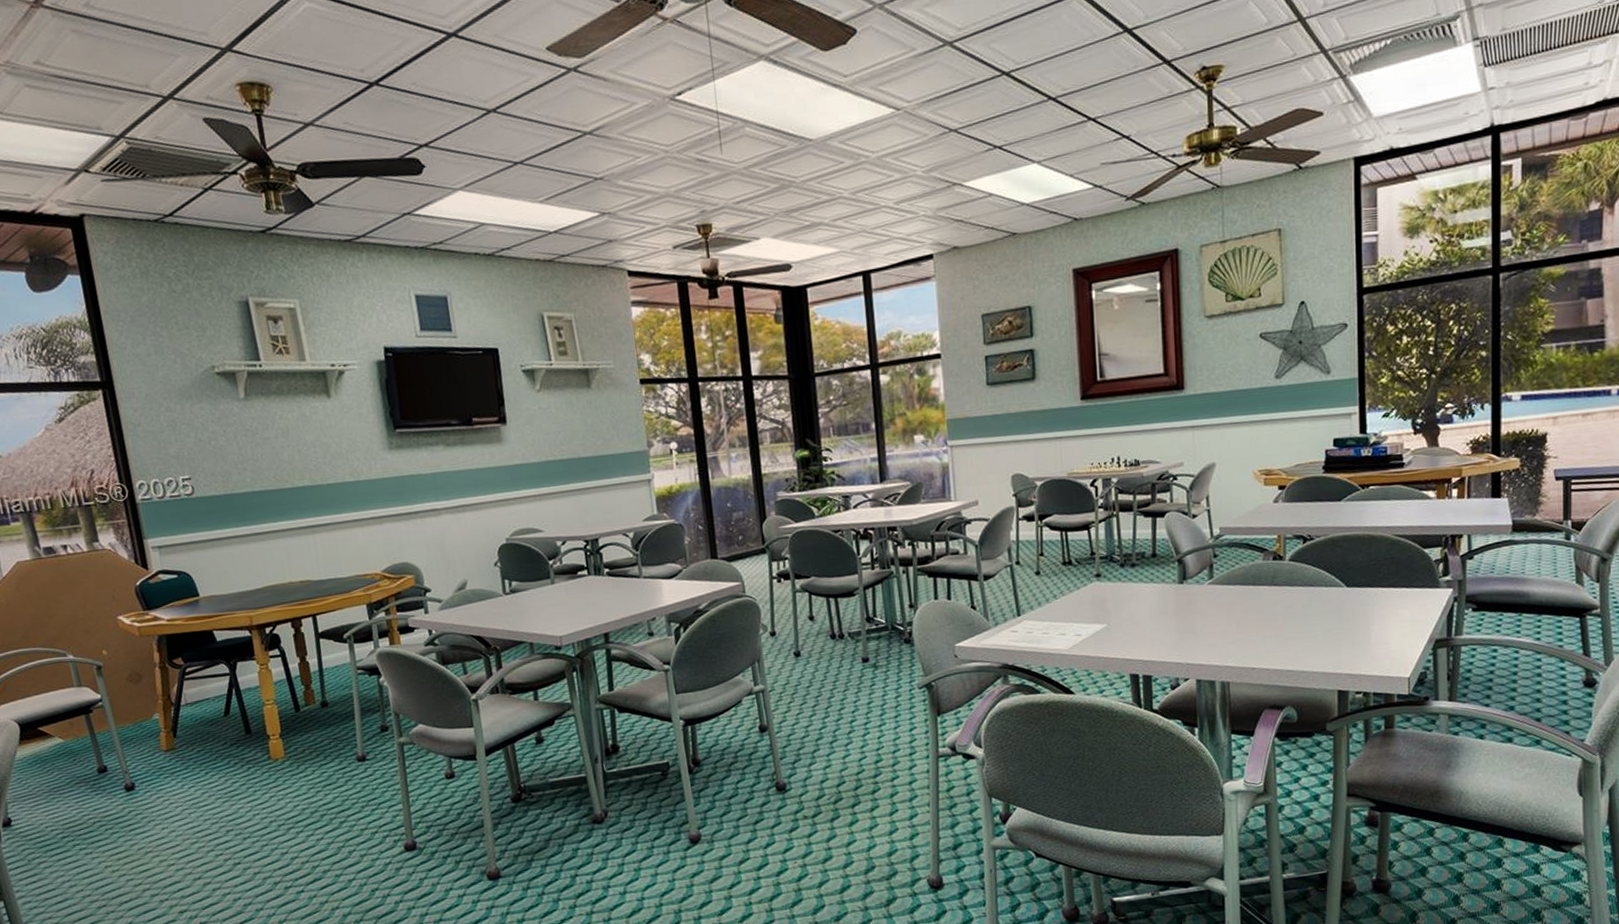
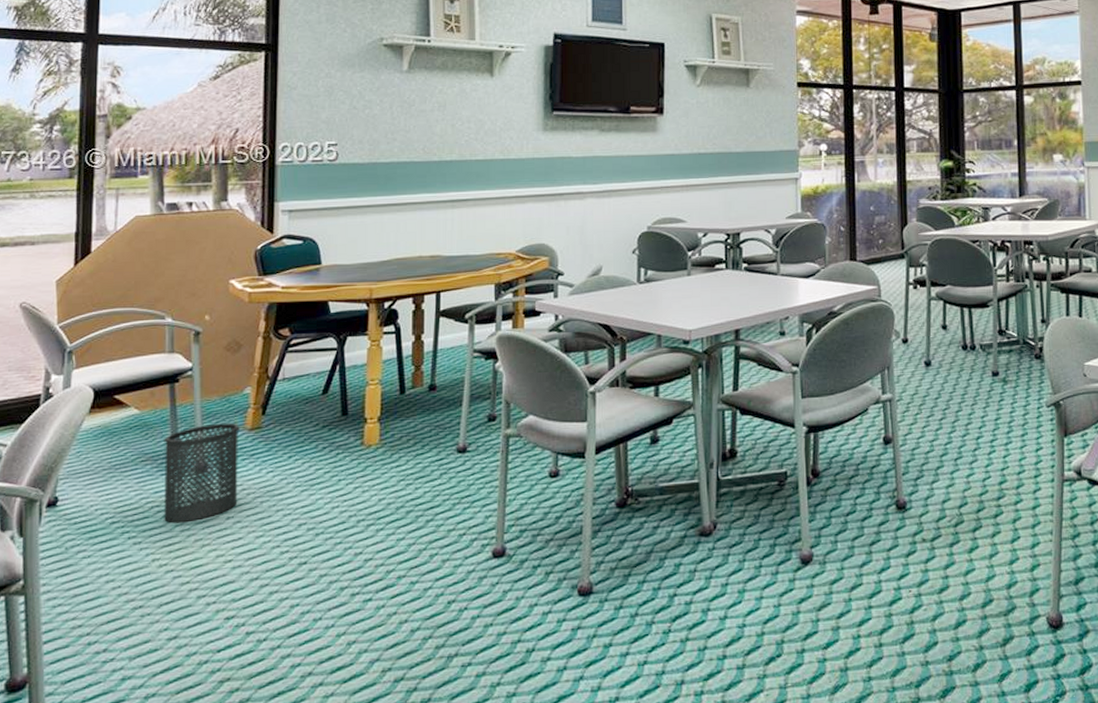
trash can: none [90,746,169,835] -> present [163,422,241,523]

